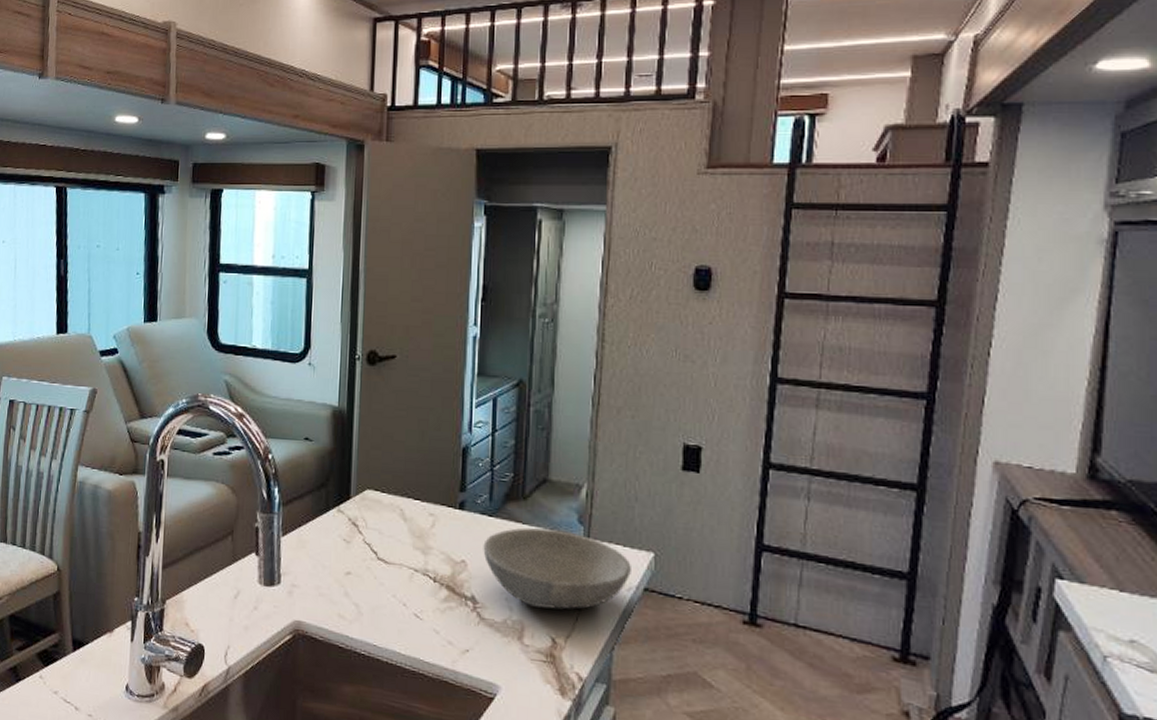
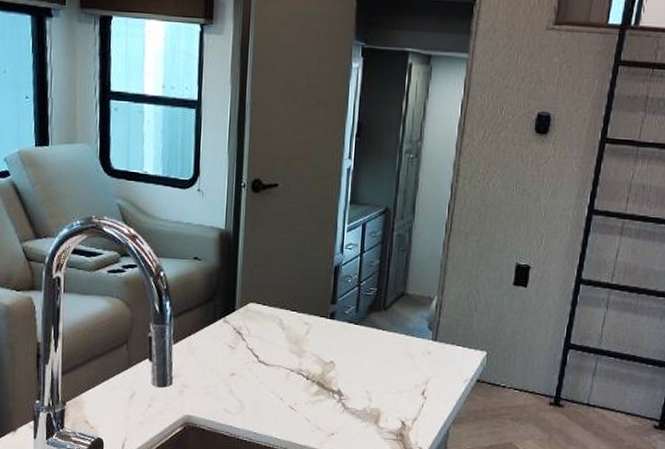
bowl: present [483,527,631,610] -> none [349,333,468,399]

